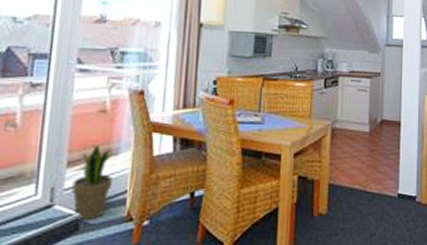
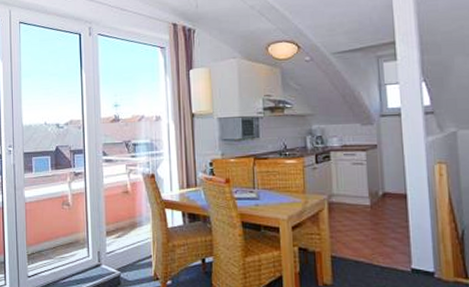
potted plant: present [71,145,119,221] -> none [111,219,142,278]

